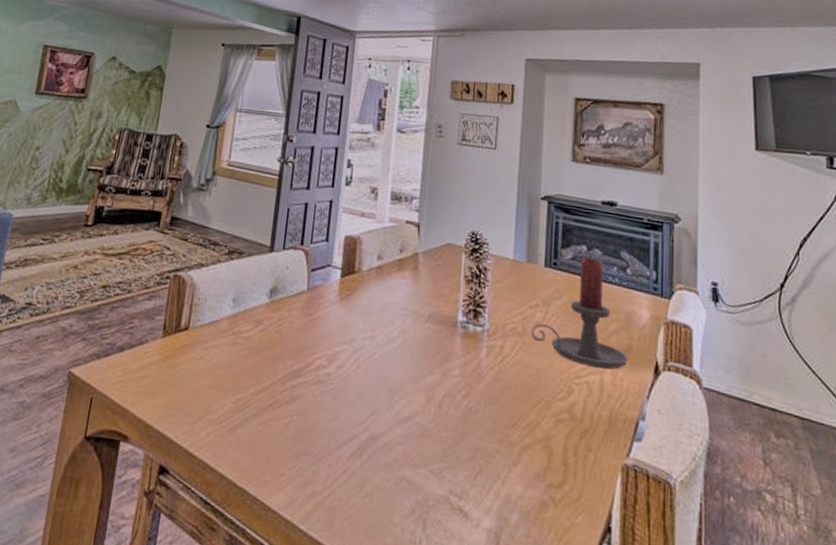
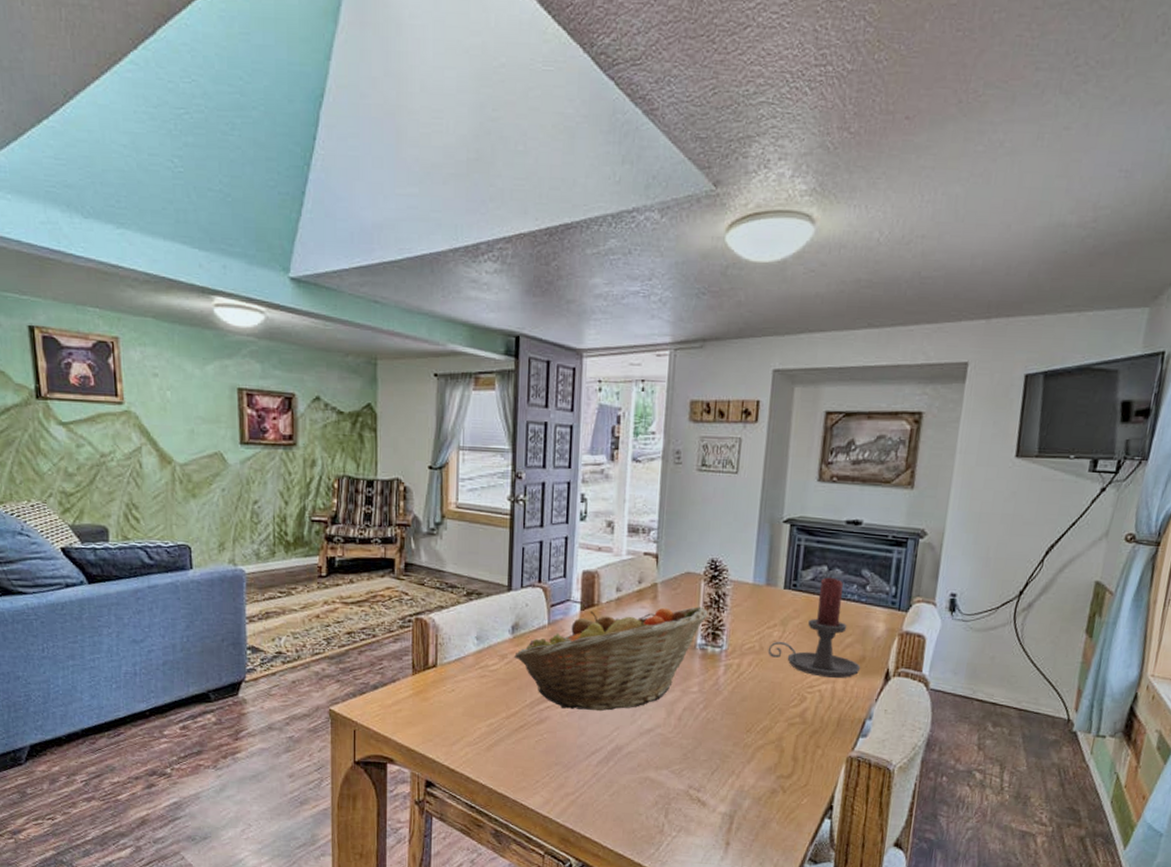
fruit basket: none [269,278,469,393] -> present [514,606,708,712]

